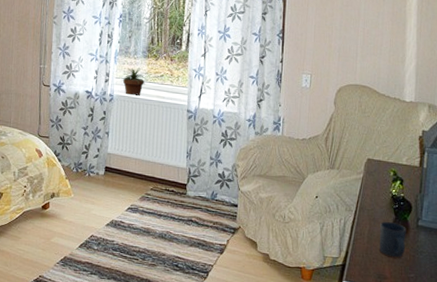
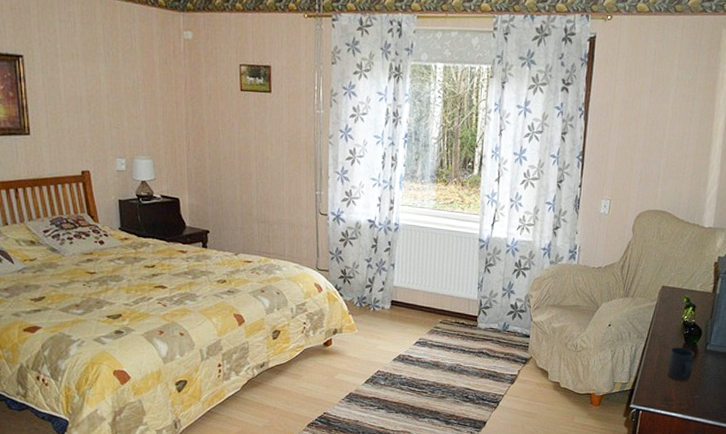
potted plant: present [121,67,147,96] -> none [407,193,435,224]

